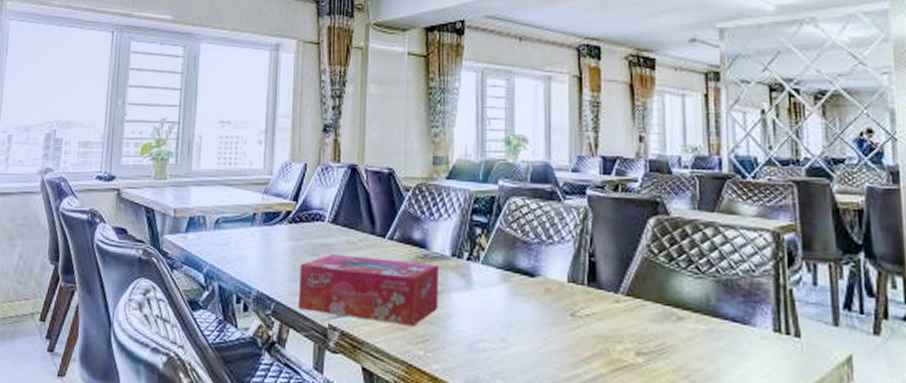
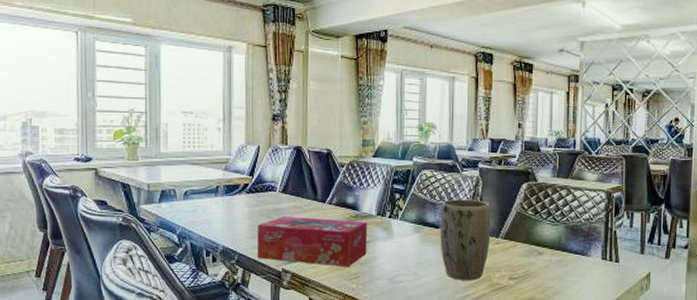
plant pot: none [536,237,607,354] -> present [440,199,491,280]

